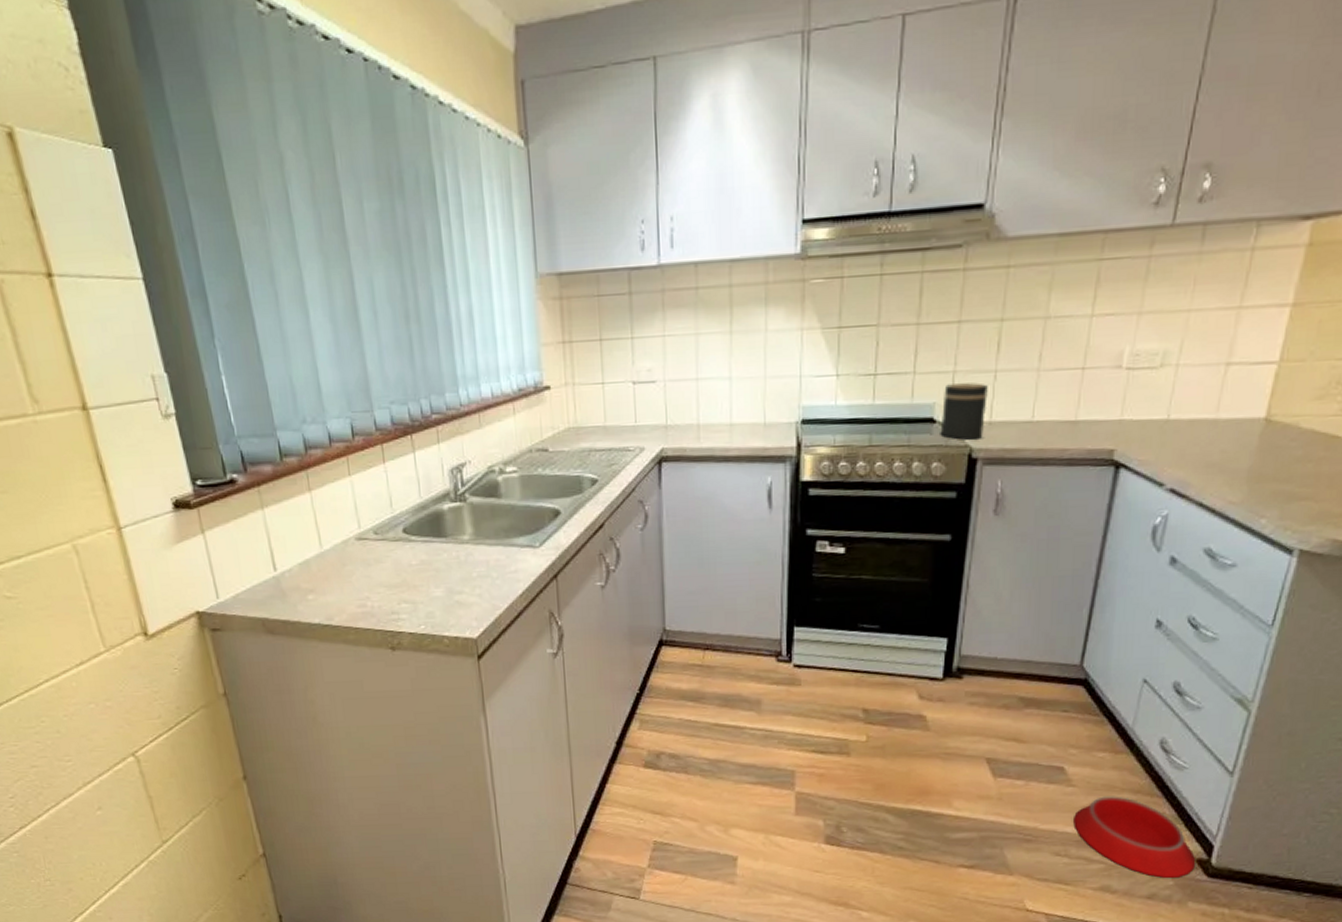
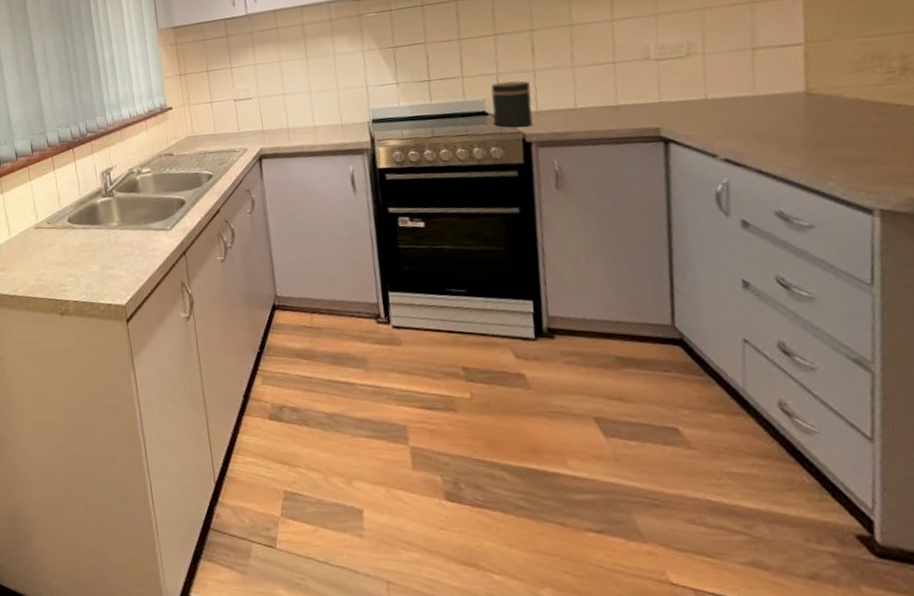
pet bowl: present [1073,796,1196,878] -> none [701,460,858,556]

